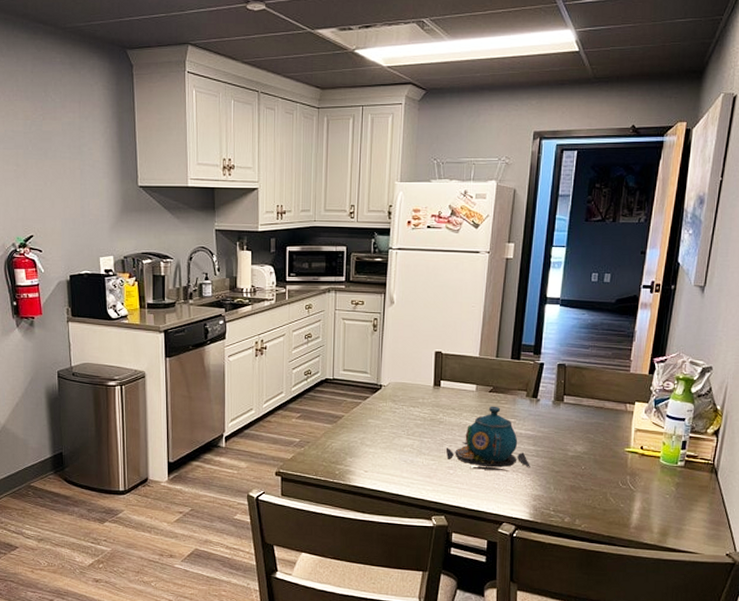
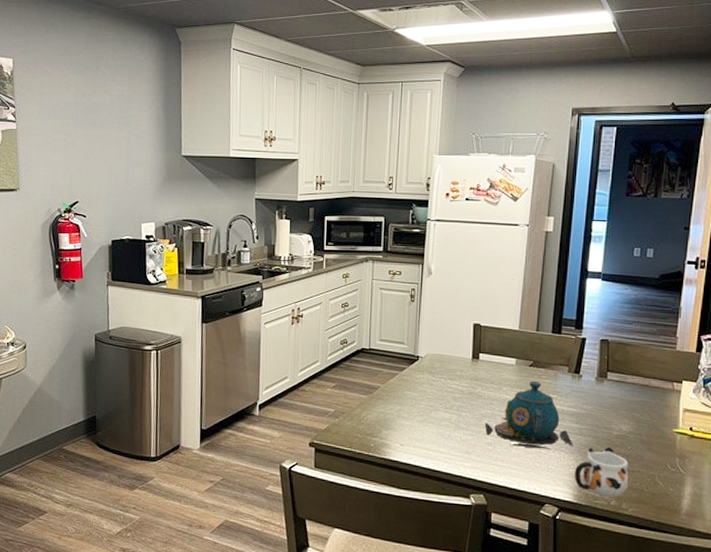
mug: none [530,467,583,514] -> present [574,446,629,497]

